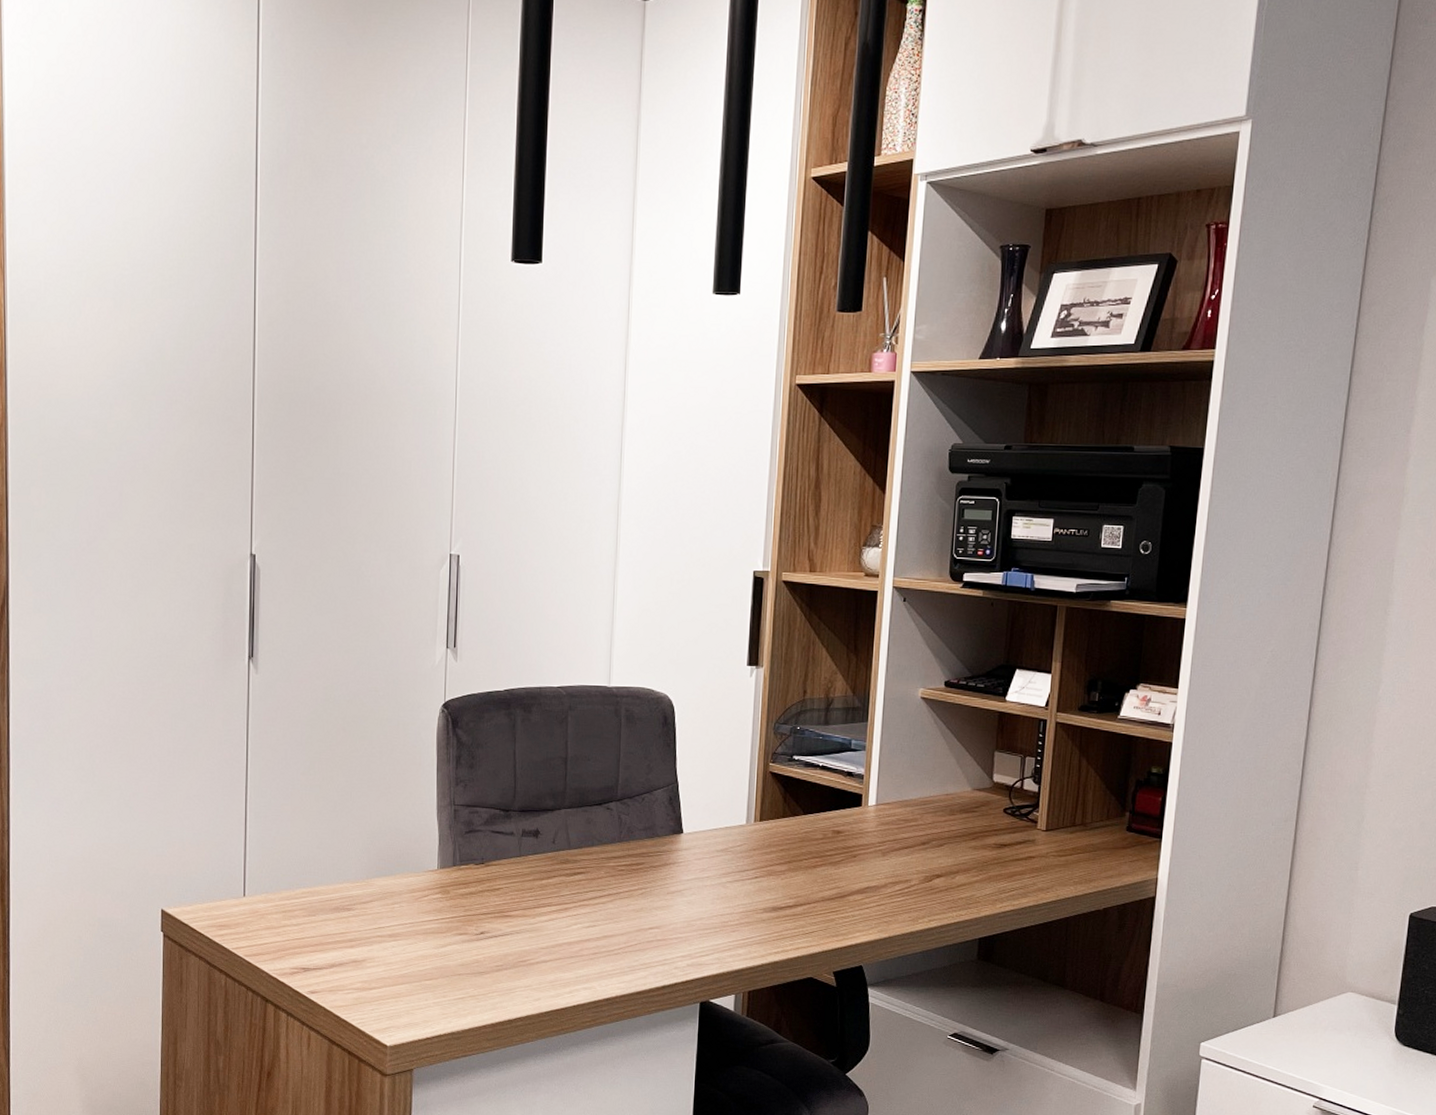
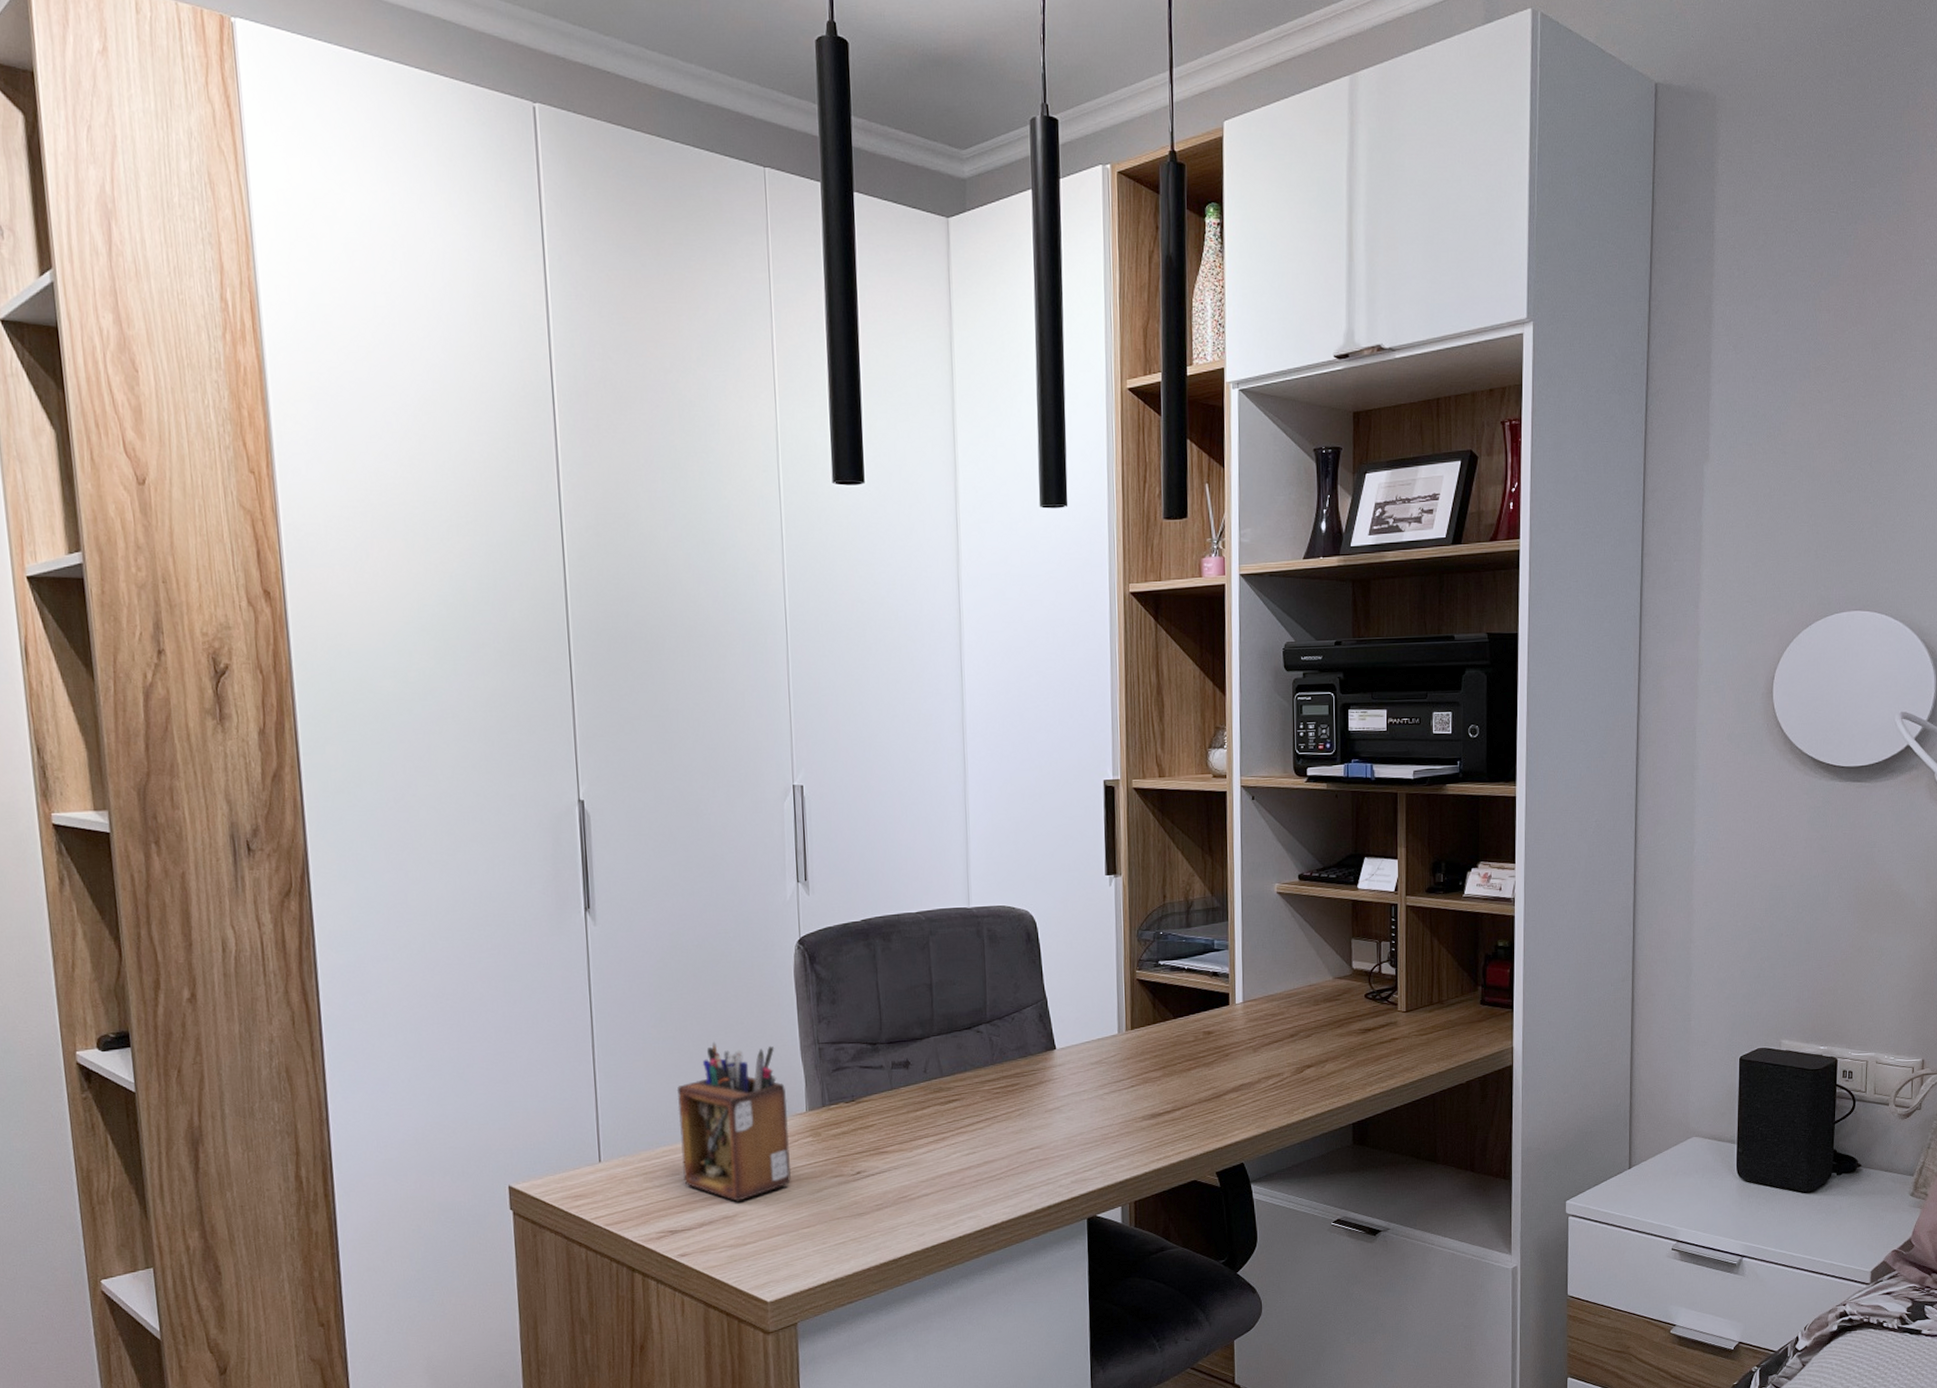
desk organizer: none [319,793,421,948] -> present [676,1041,792,1202]

